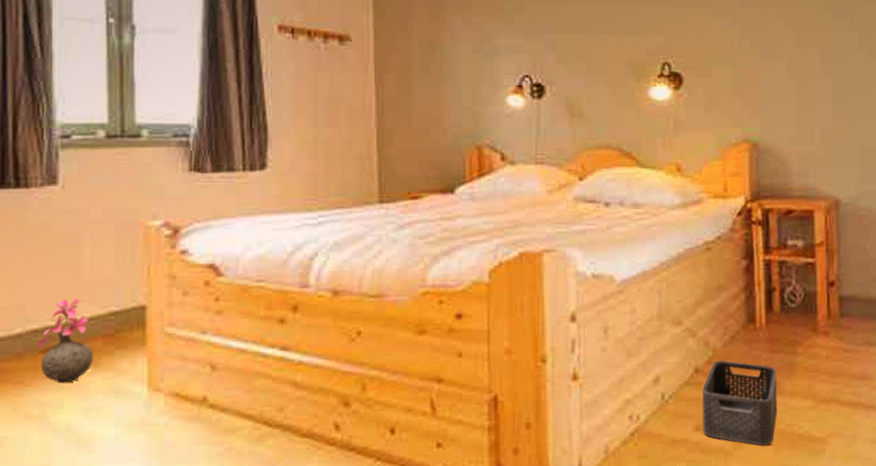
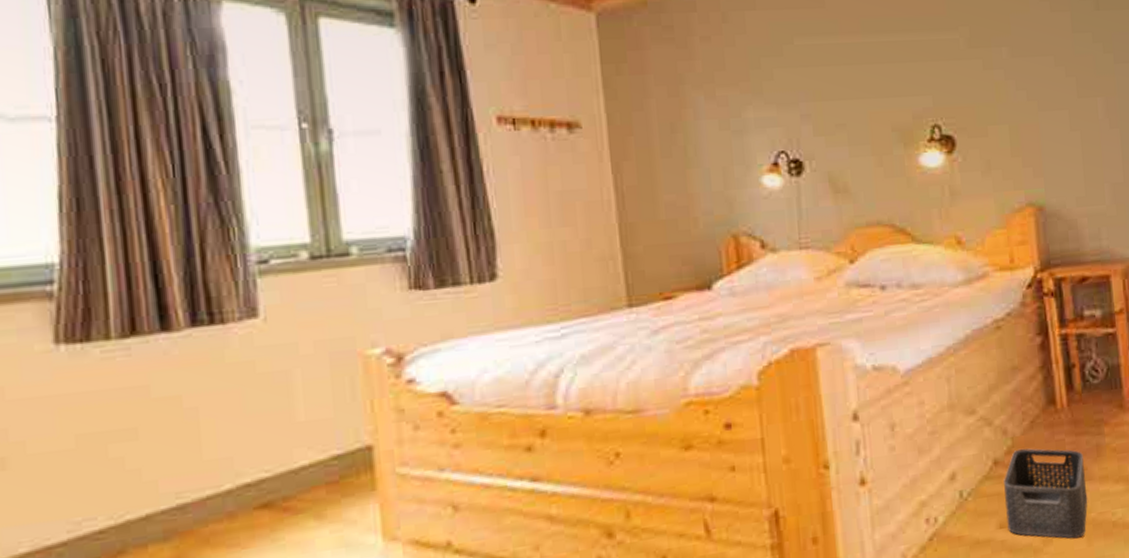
vase: present [37,298,94,384] -> none [250,444,318,542]

